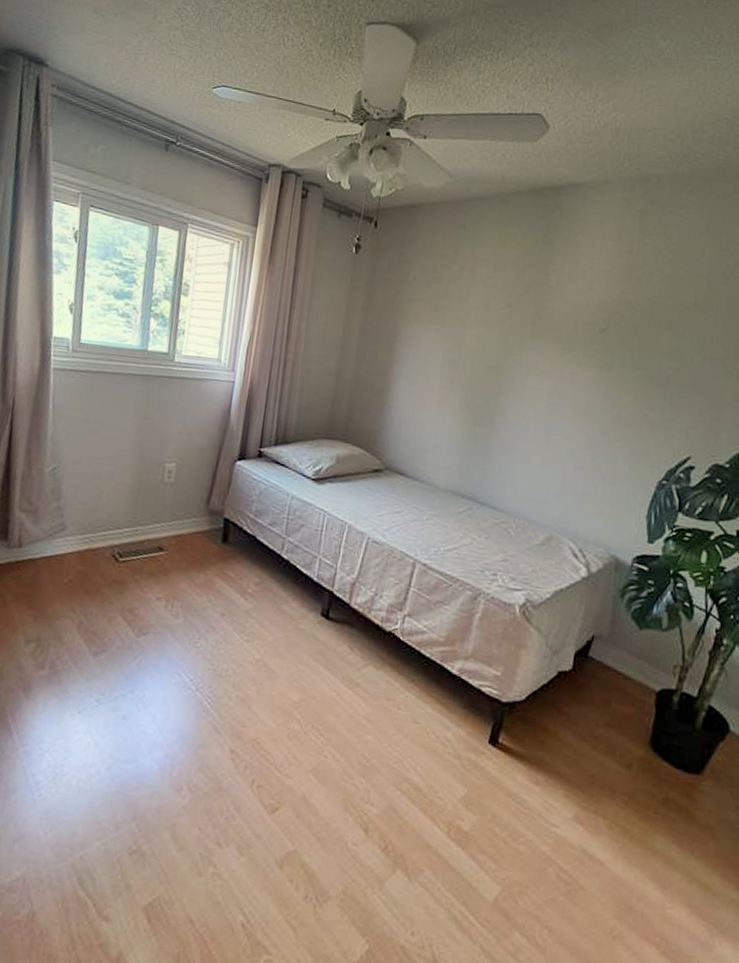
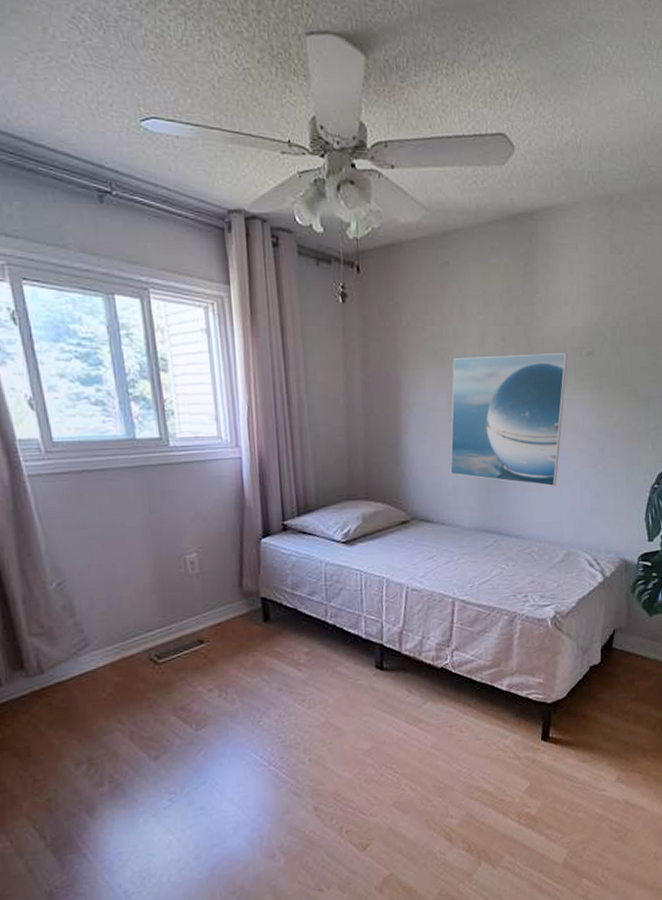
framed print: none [433,317,578,463] -> present [450,352,568,487]

